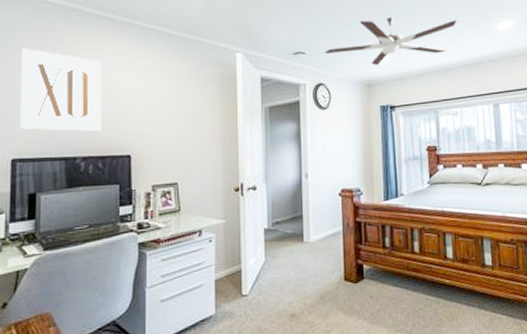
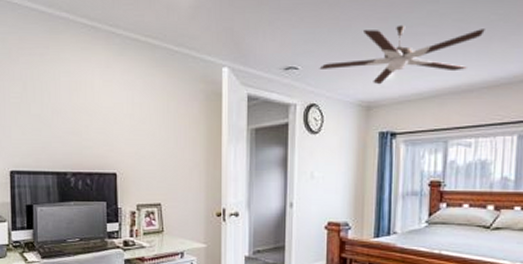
wall art: present [19,48,102,132] -> none [13,59,89,148]

